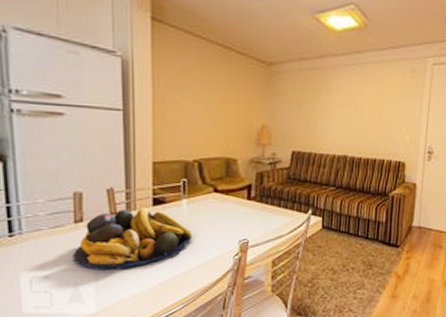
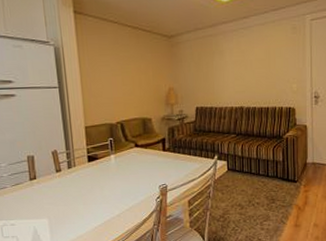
fruit bowl: present [73,207,192,269] -> none [31,164,122,216]

